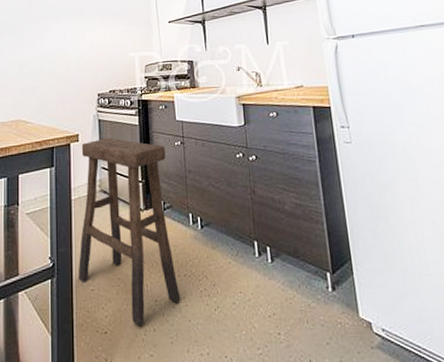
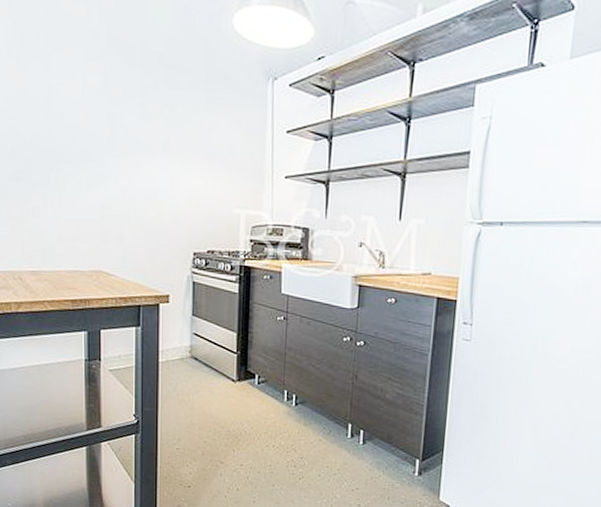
stool: present [78,138,181,327] -> none [163,303,267,485]

